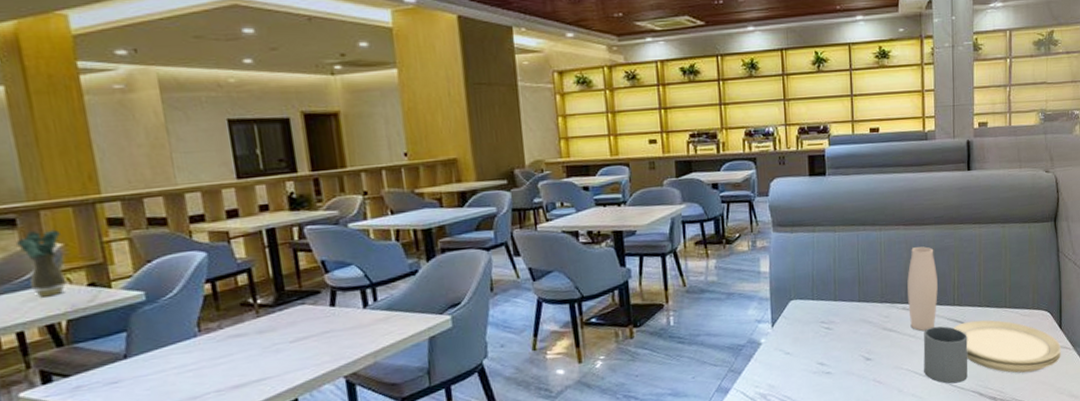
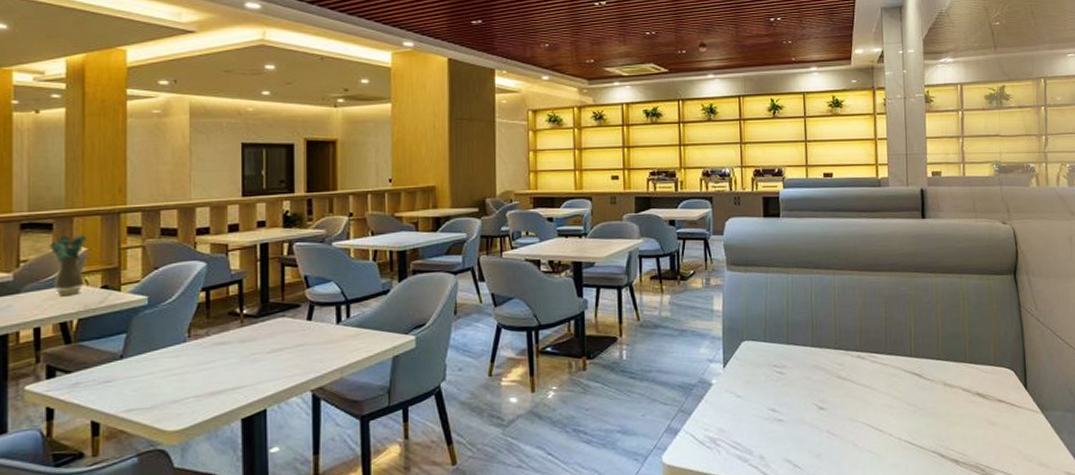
vase: present [907,246,938,332] -> none [862,293,894,383]
cup: present [923,326,968,384] -> none [879,377,927,442]
plate: present [953,320,1061,373] -> none [911,374,1028,436]

